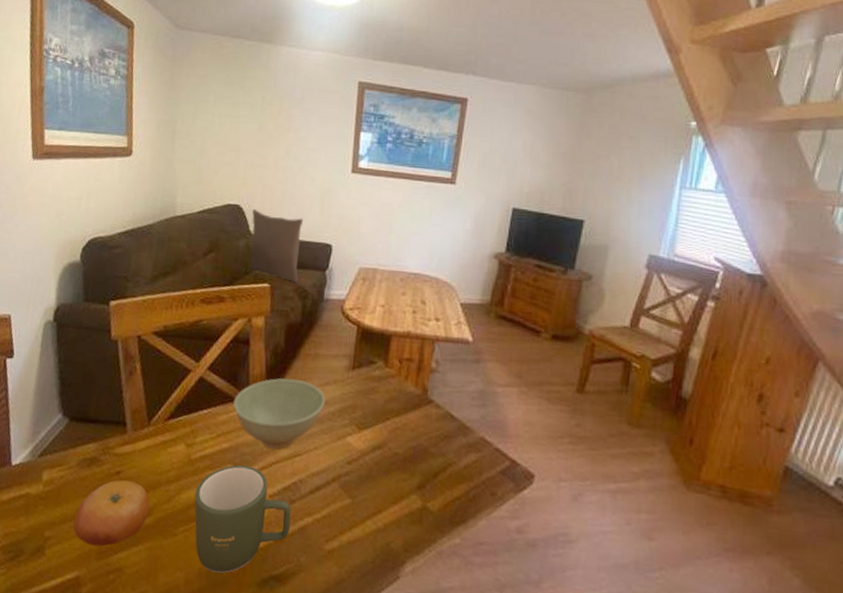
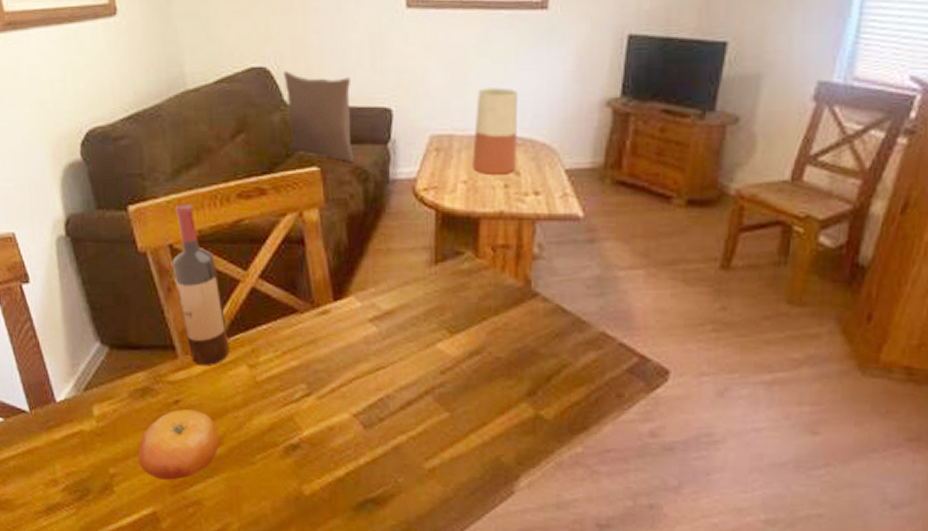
wine bottle: none [137,303,174,442] -> present [172,204,230,366]
mug: present [194,465,291,573] -> none [268,384,382,500]
bowl: present [233,378,326,449] -> none [296,280,407,363]
vase: none [389,236,429,304] -> present [472,88,519,176]

